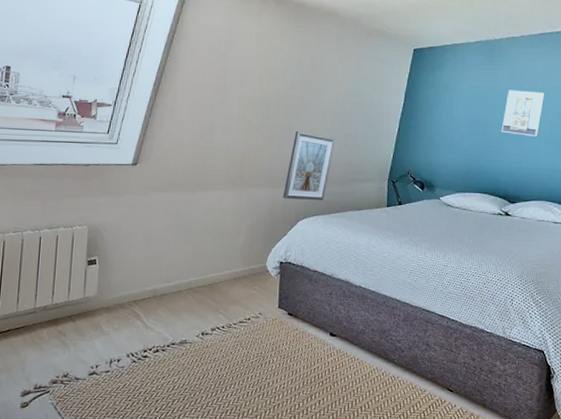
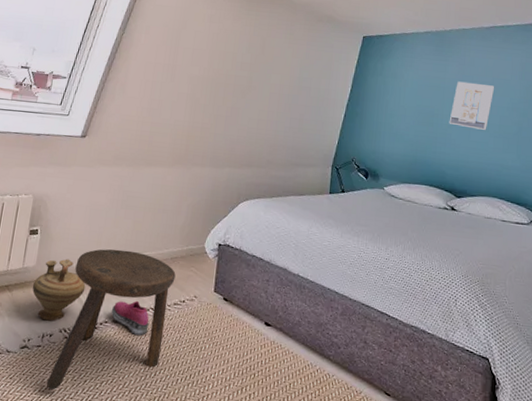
ceramic jug: none [95,286,150,347] -> present [32,258,86,322]
stool: none [118,273,239,412] -> present [46,249,176,390]
shoe: none [177,321,216,355] -> present [111,300,149,336]
picture frame: present [282,130,336,200] -> none [225,111,281,183]

